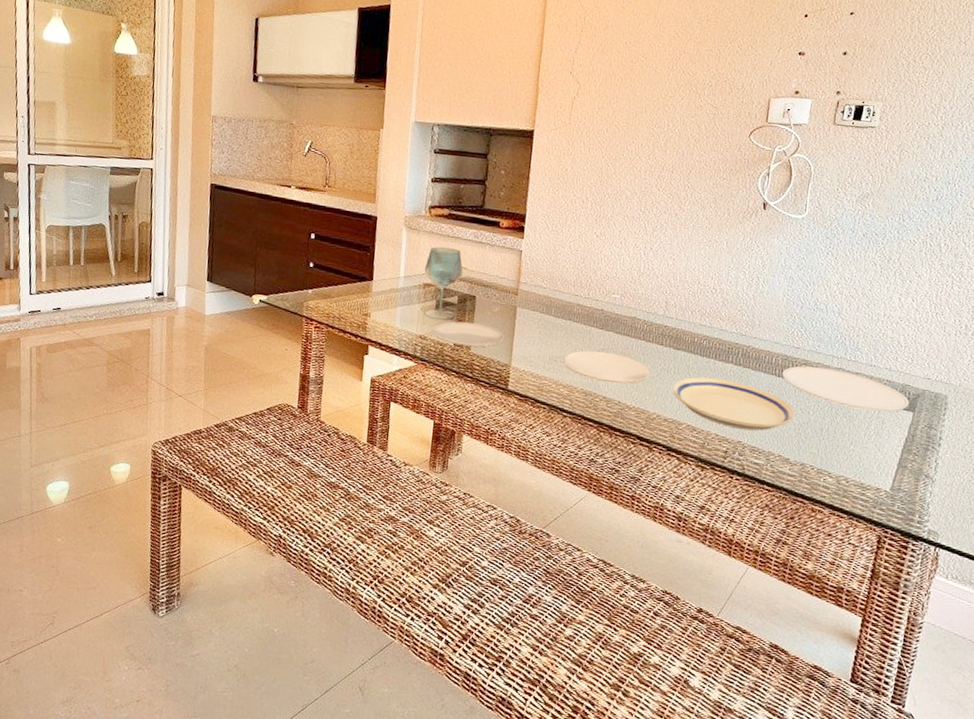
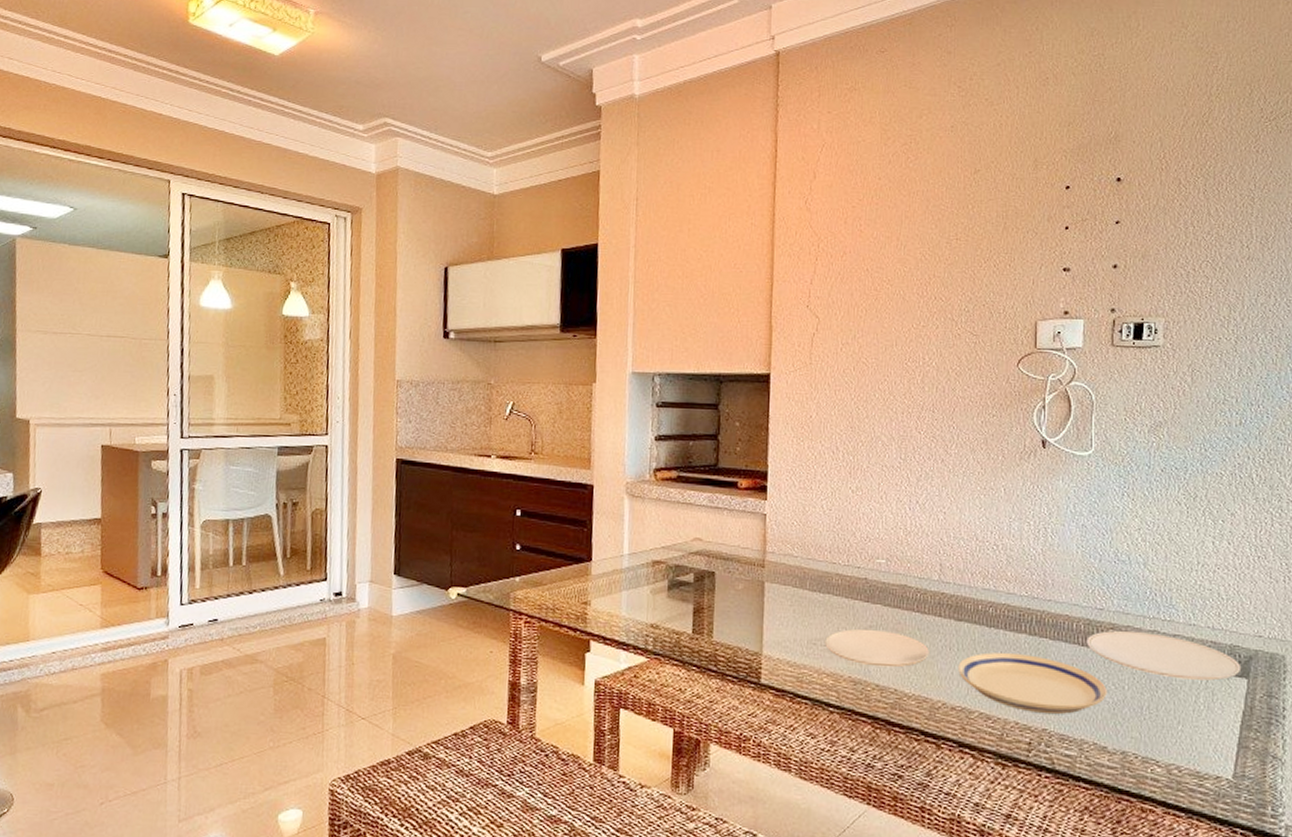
wine glass: present [424,246,463,321] -> none [652,515,698,605]
plate: present [431,321,504,347] -> none [664,604,752,634]

